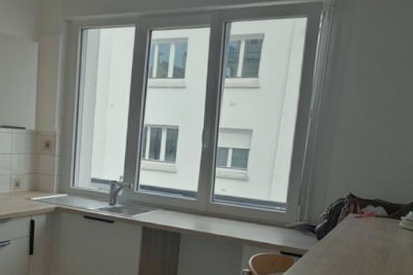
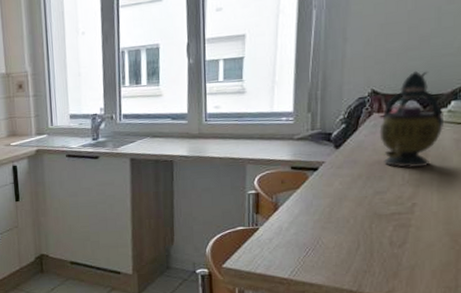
teapot: none [353,182,403,265] -> present [379,70,443,168]

